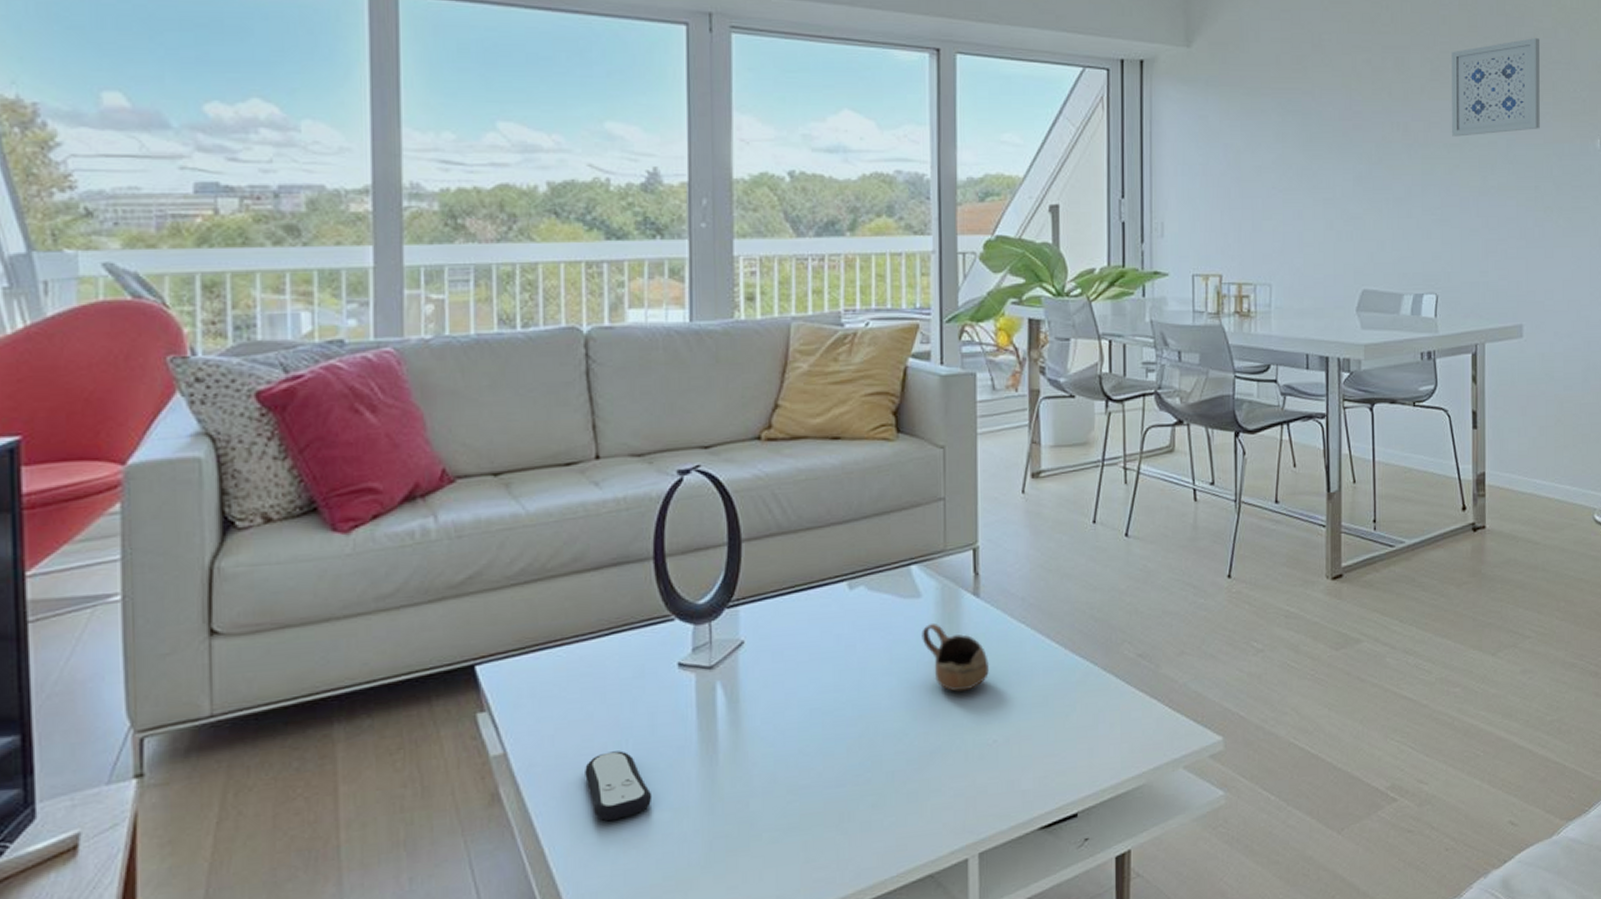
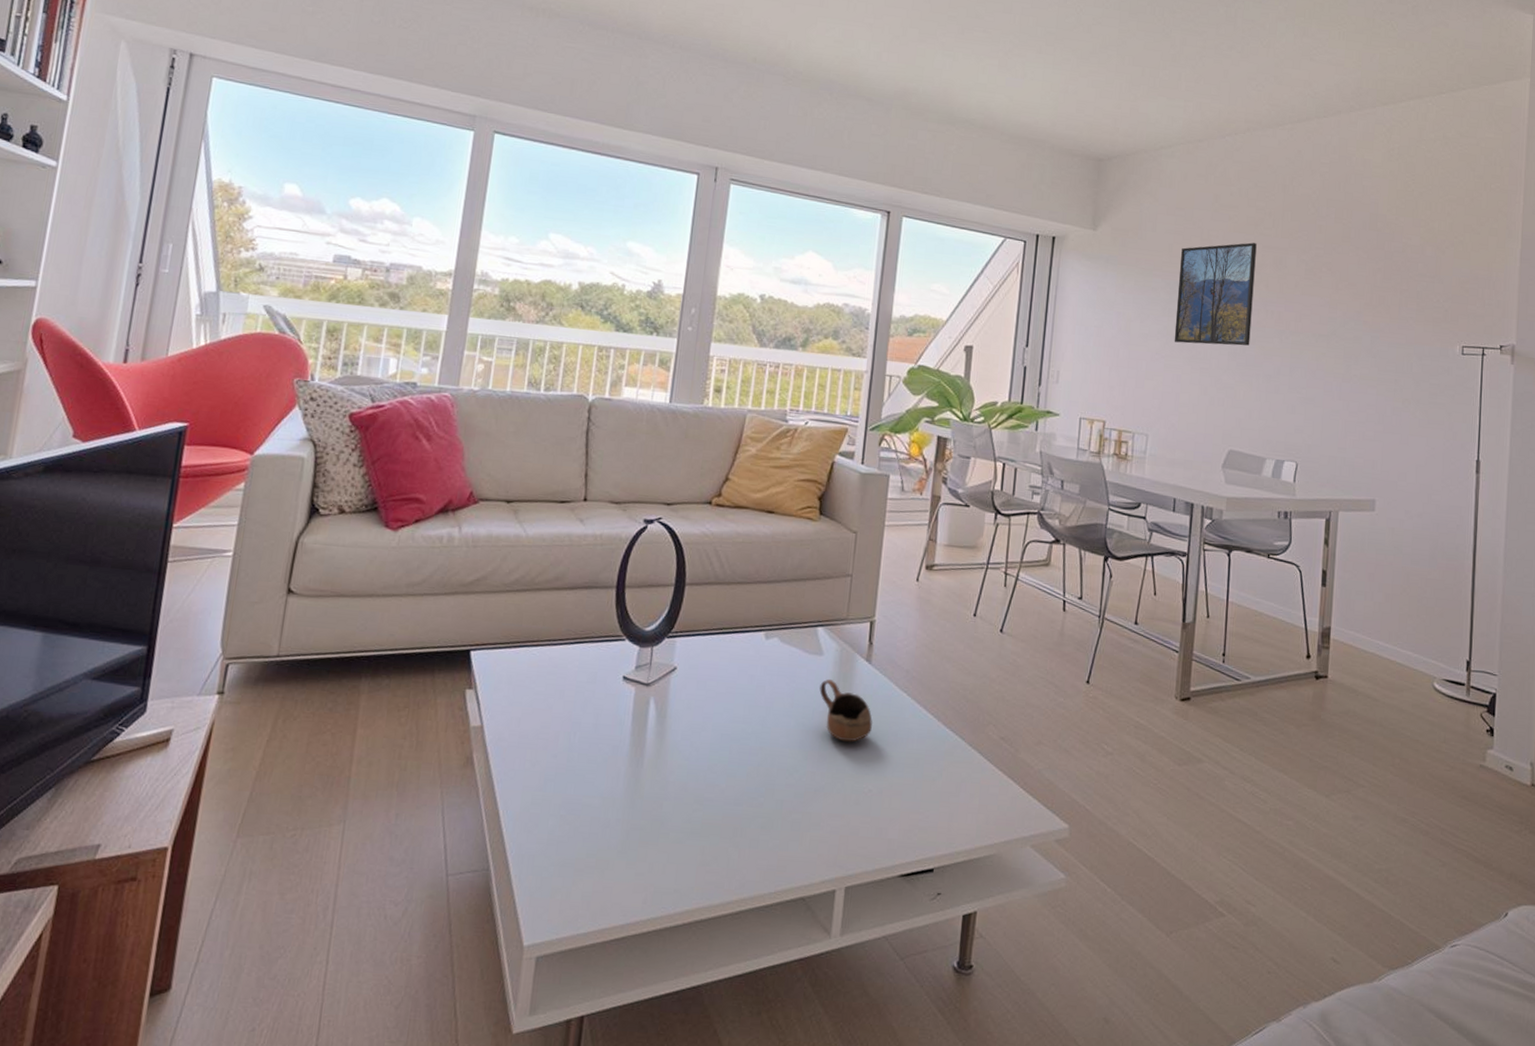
remote control: present [585,750,653,822] -> none [539,740,588,798]
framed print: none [1290,44,1376,172] -> present [1174,242,1257,346]
wall art: present [1451,38,1540,137] -> none [1321,252,1407,331]

